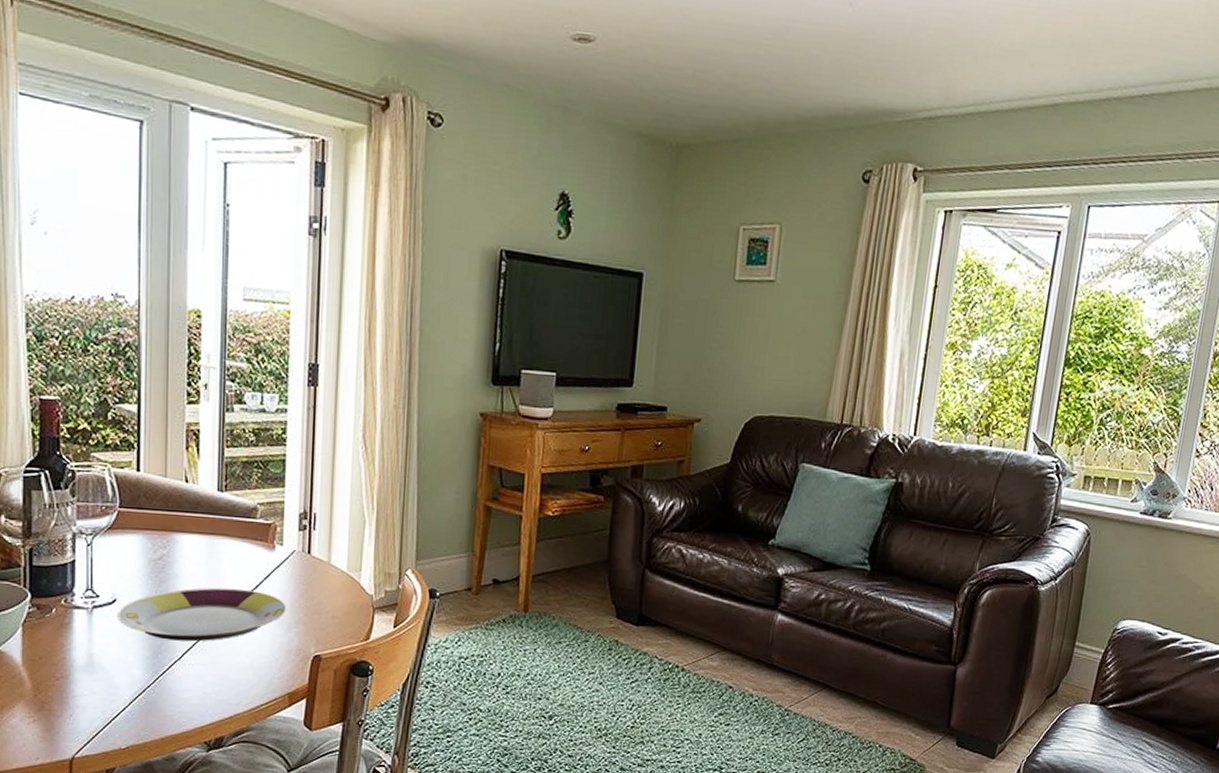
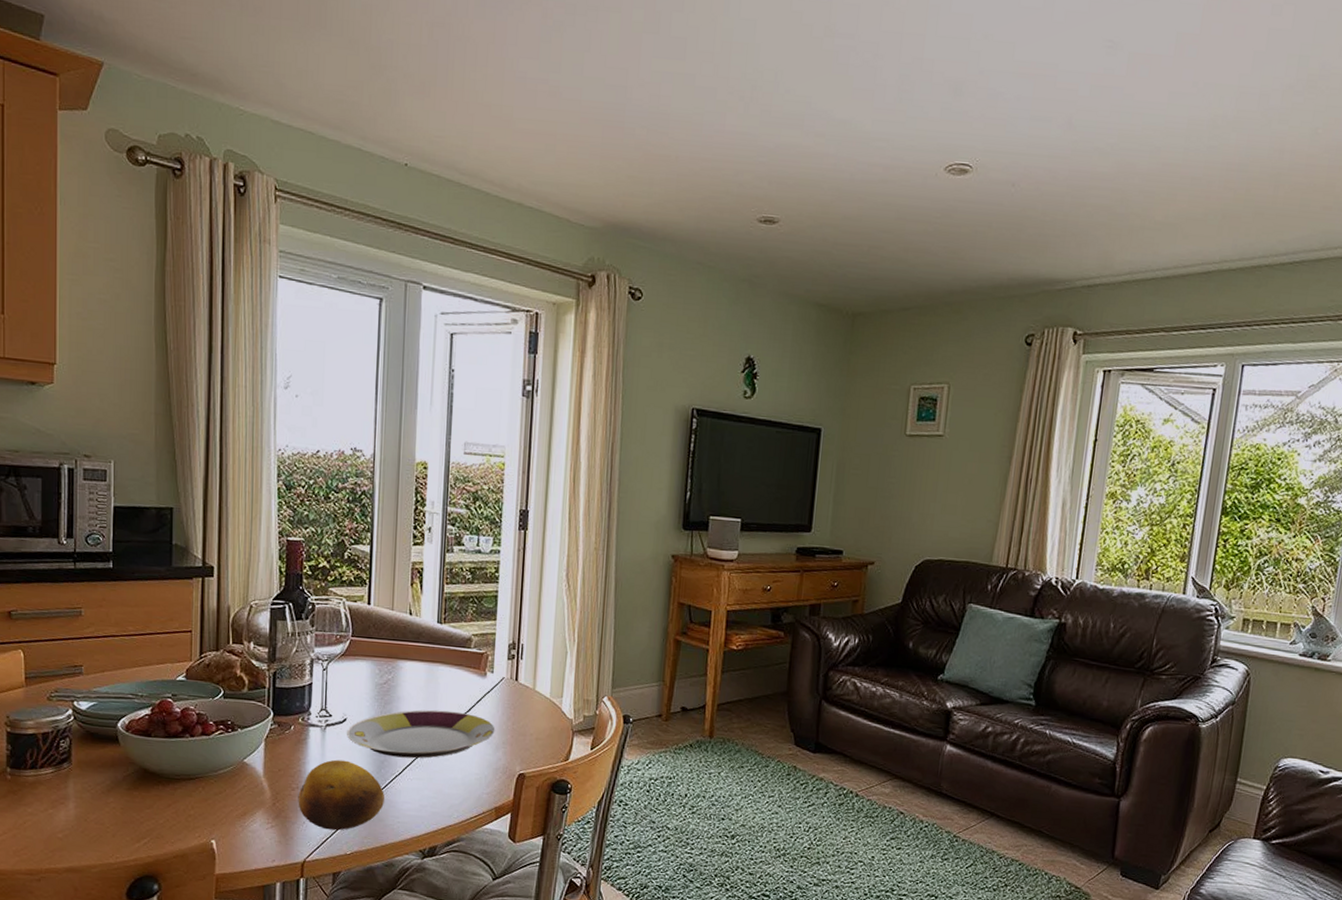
fruit: none [63,645,162,723] -> present [298,759,384,831]

